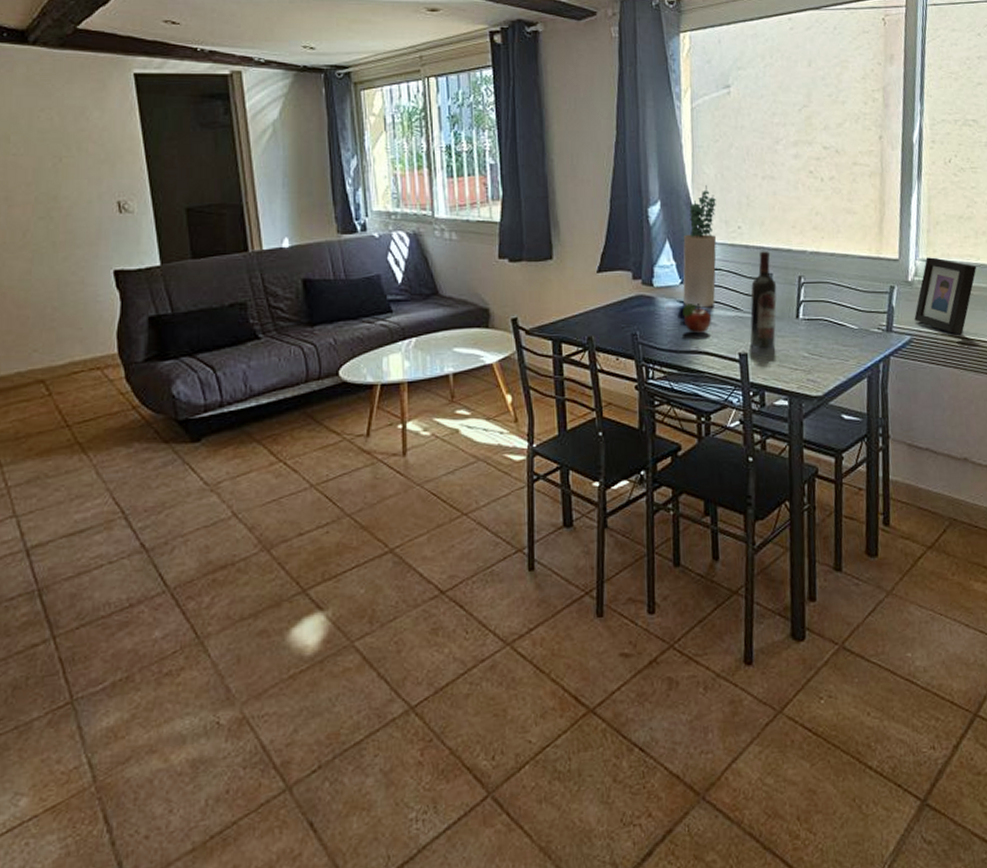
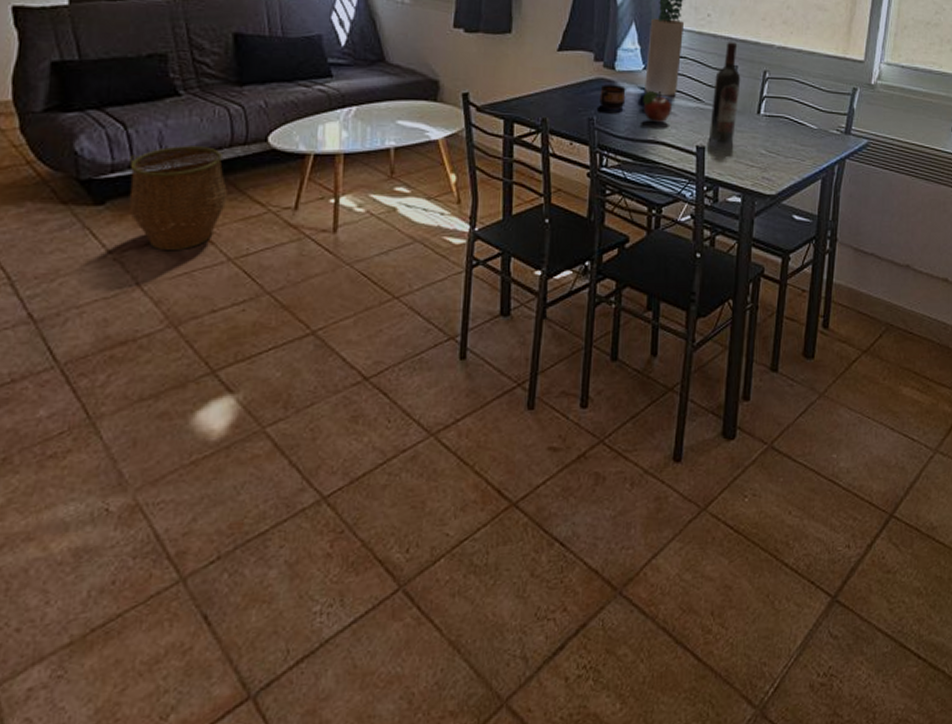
basket: none [220,383,306,481] -> present [128,146,227,251]
cup: none [641,300,666,324] -> present [599,84,626,110]
picture frame: present [914,257,977,335] -> none [873,61,939,142]

